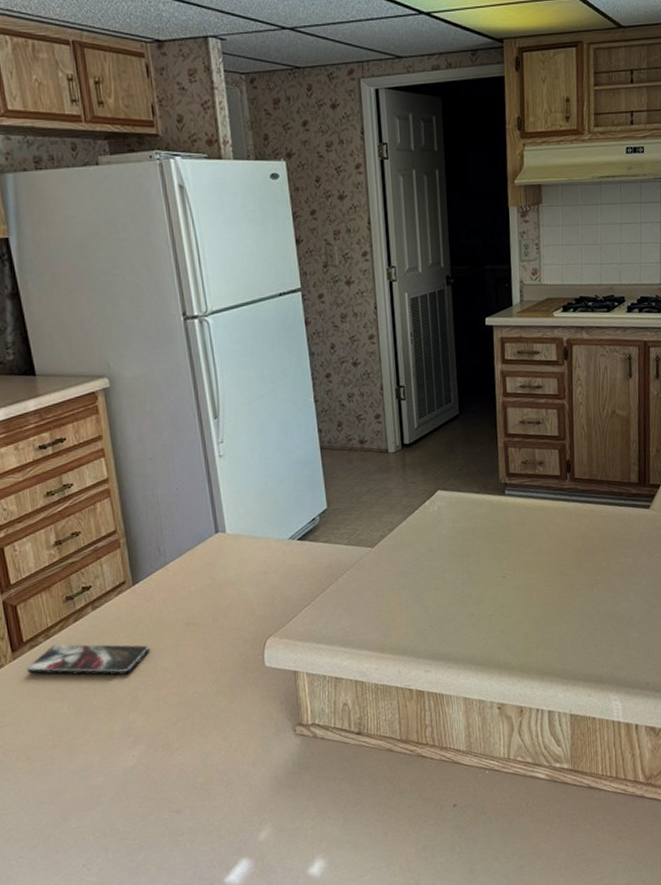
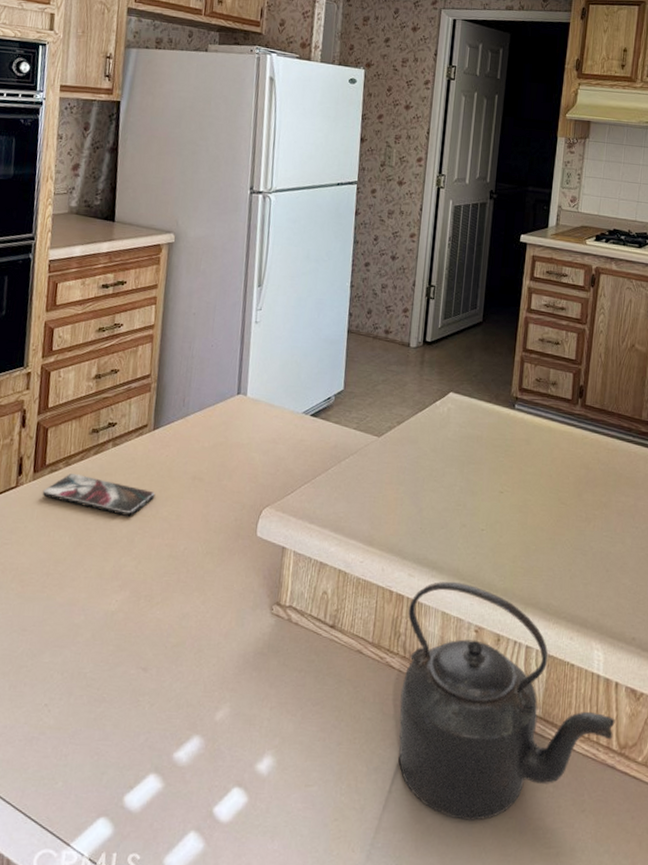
kettle: none [430,668,639,872] -> present [399,581,615,821]

